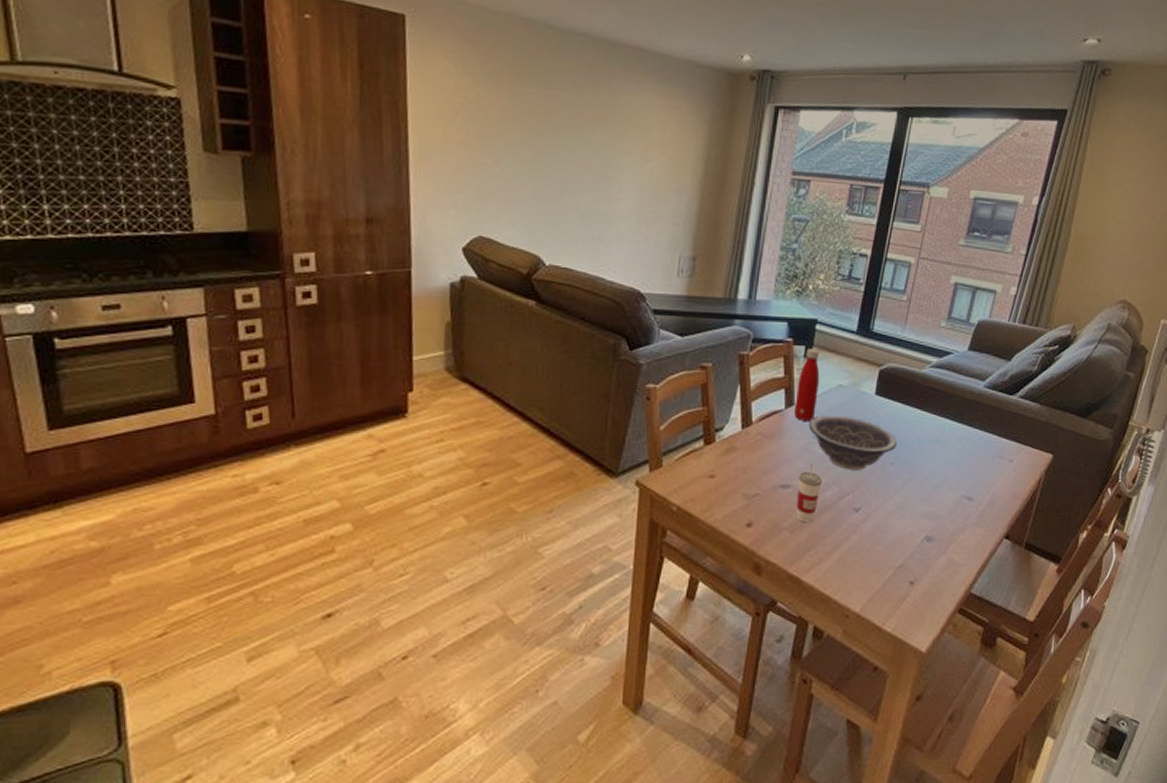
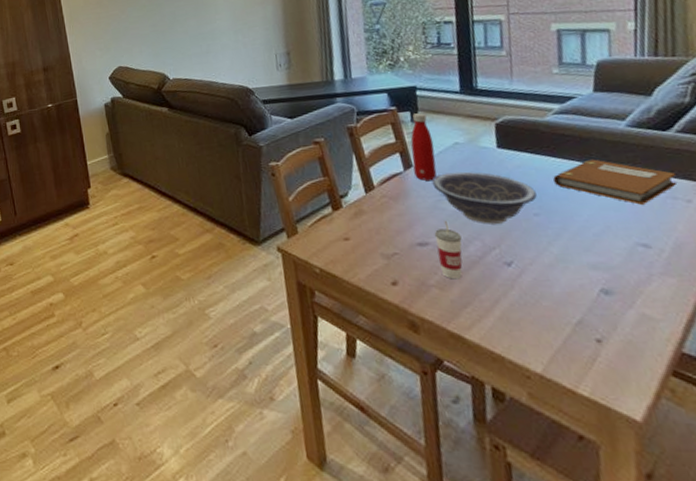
notebook: none [915,415,1009,461] -> present [553,159,677,205]

